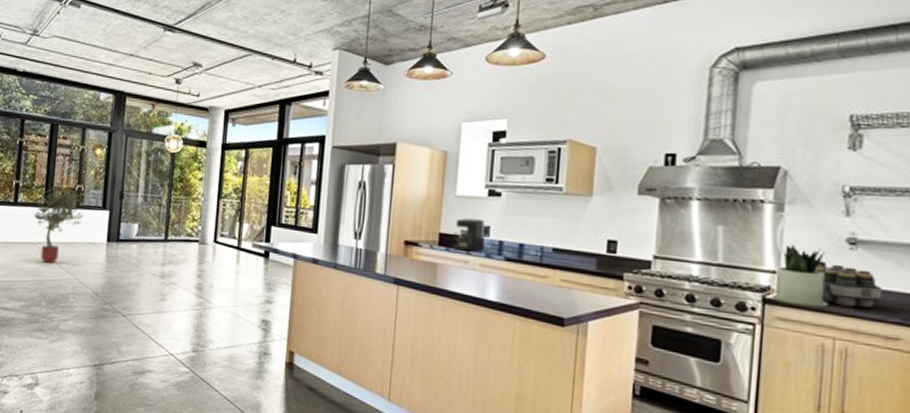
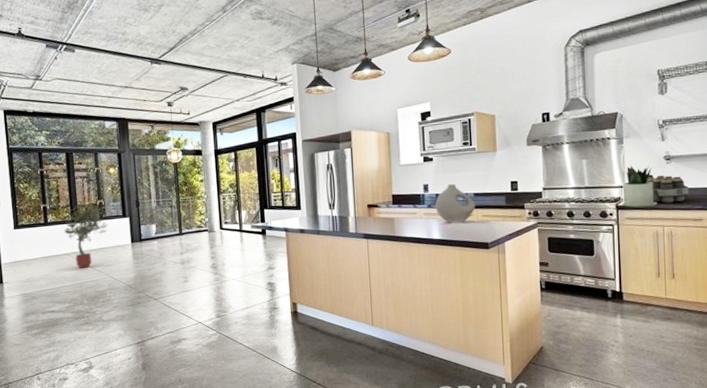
coffee maker: present [452,218,485,252] -> none [402,180,426,206]
vase: none [496,231,553,285] -> present [435,184,476,223]

